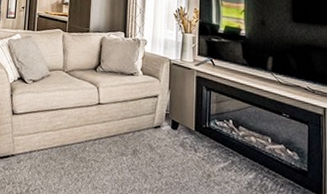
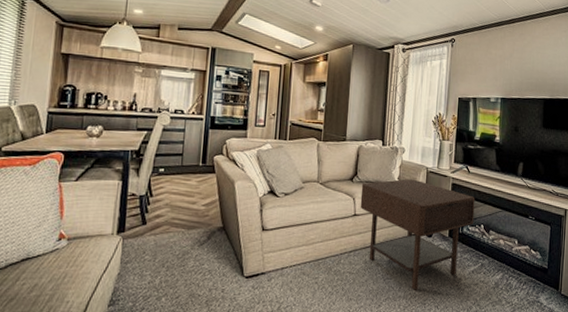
side table: none [104,70,222,184] -> present [360,179,475,290]

